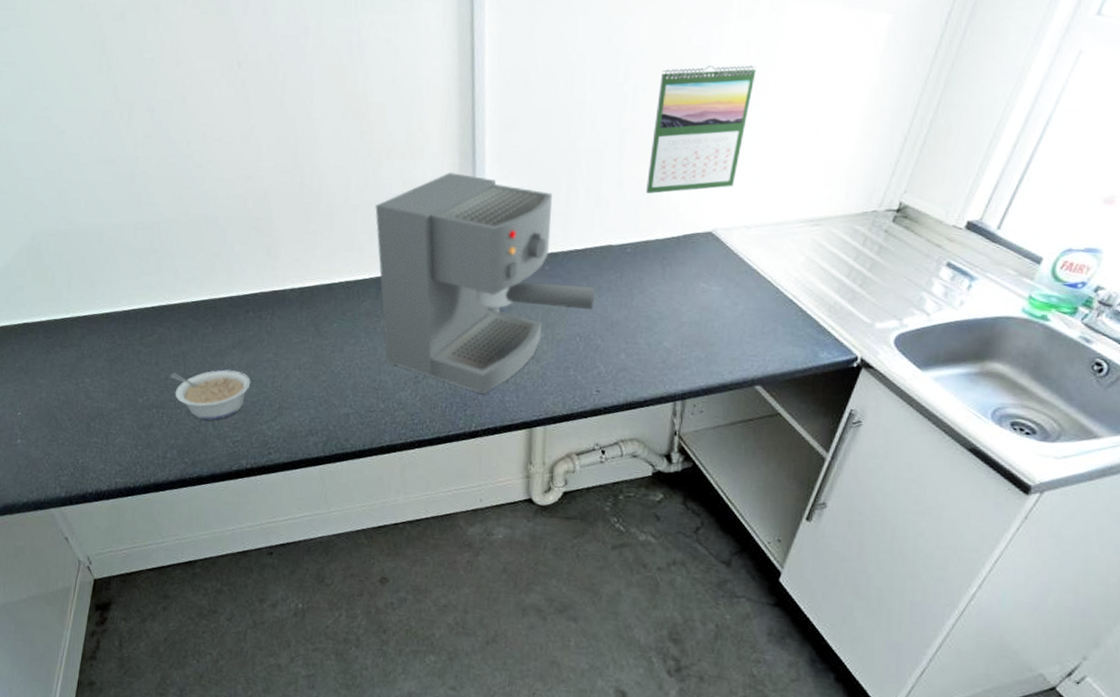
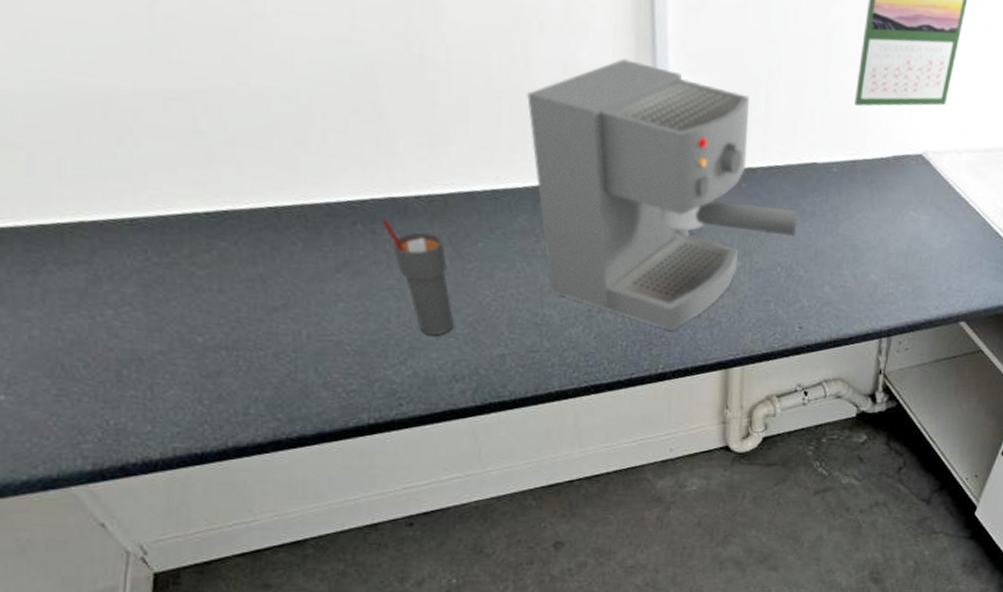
legume: present [171,369,251,421] -> none [245,298,367,365]
cup: none [267,308,313,398] -> present [382,219,455,336]

